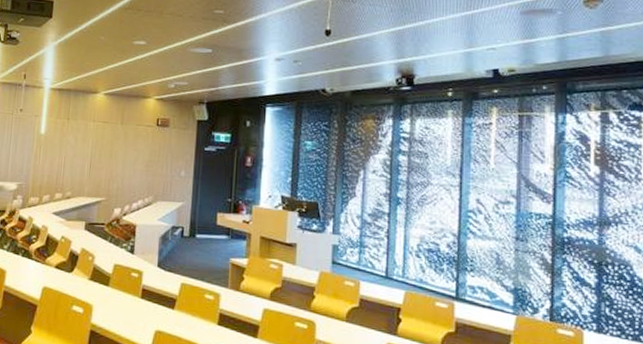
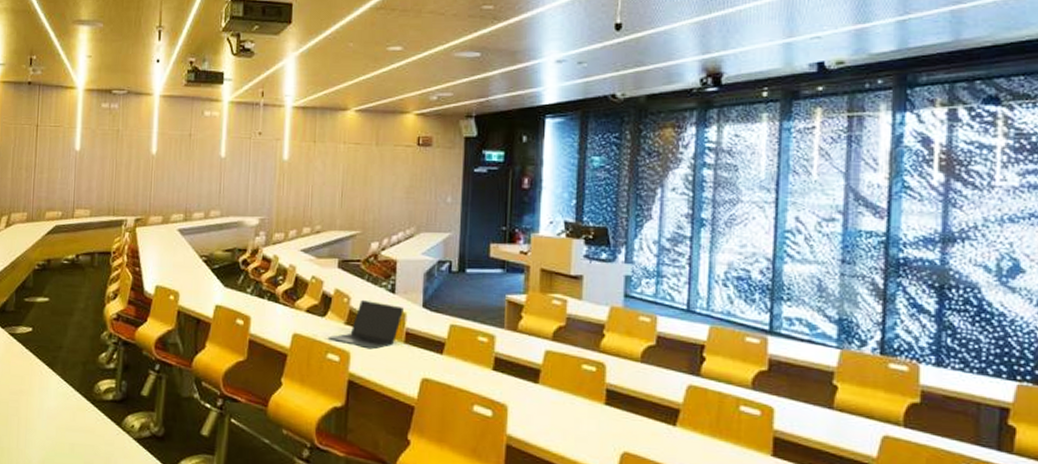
laptop: none [73,258,141,303] -> present [327,299,404,349]

